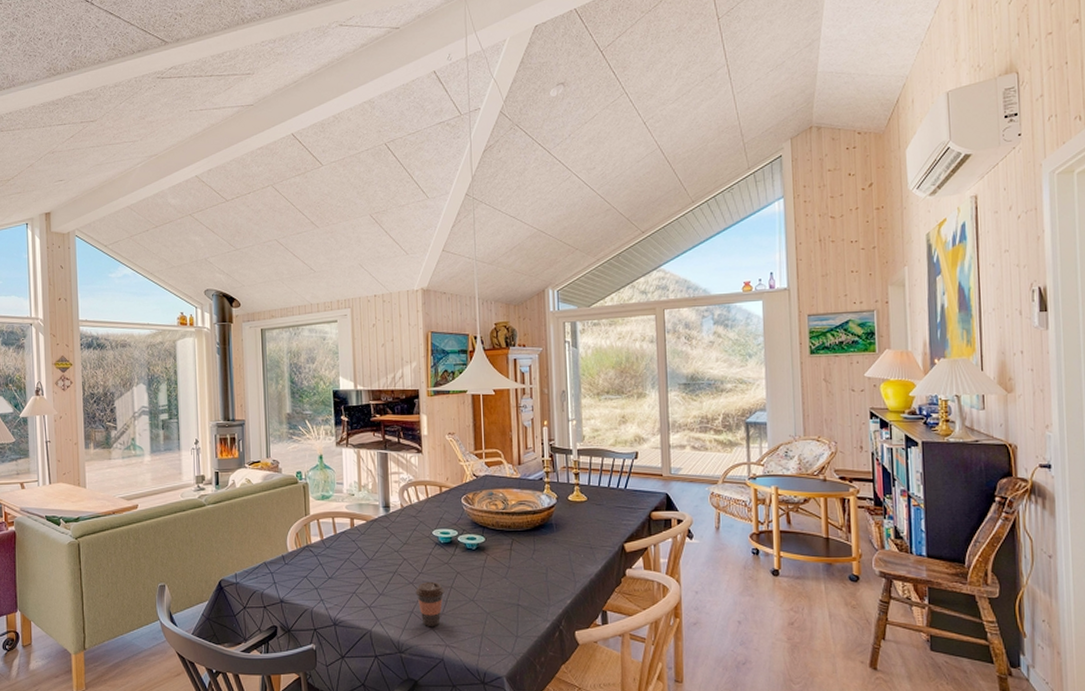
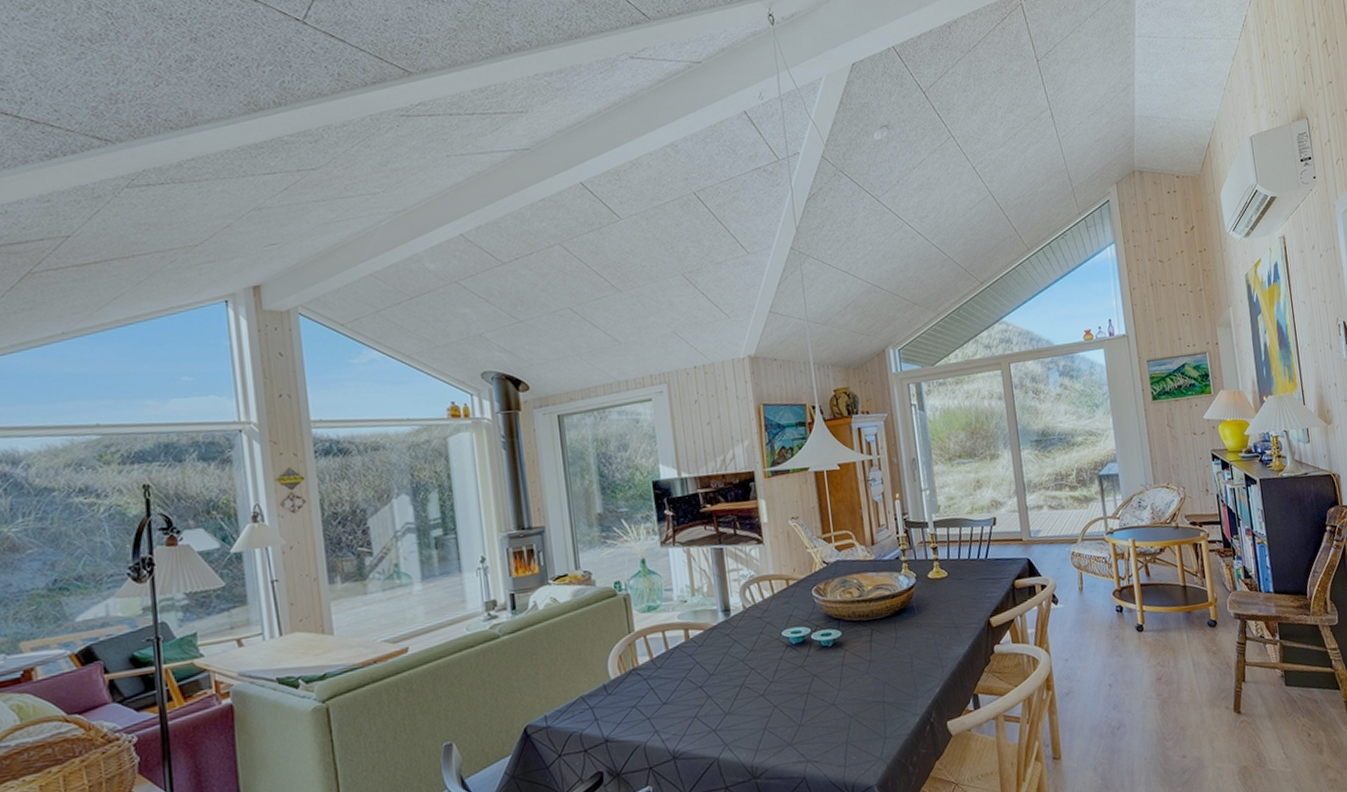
coffee cup: present [415,581,445,626] -> none [767,689,801,743]

